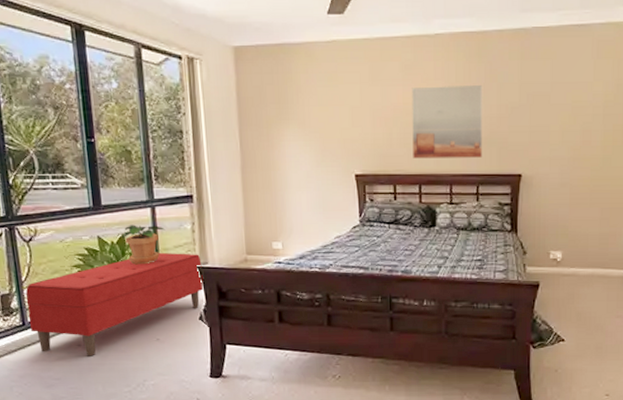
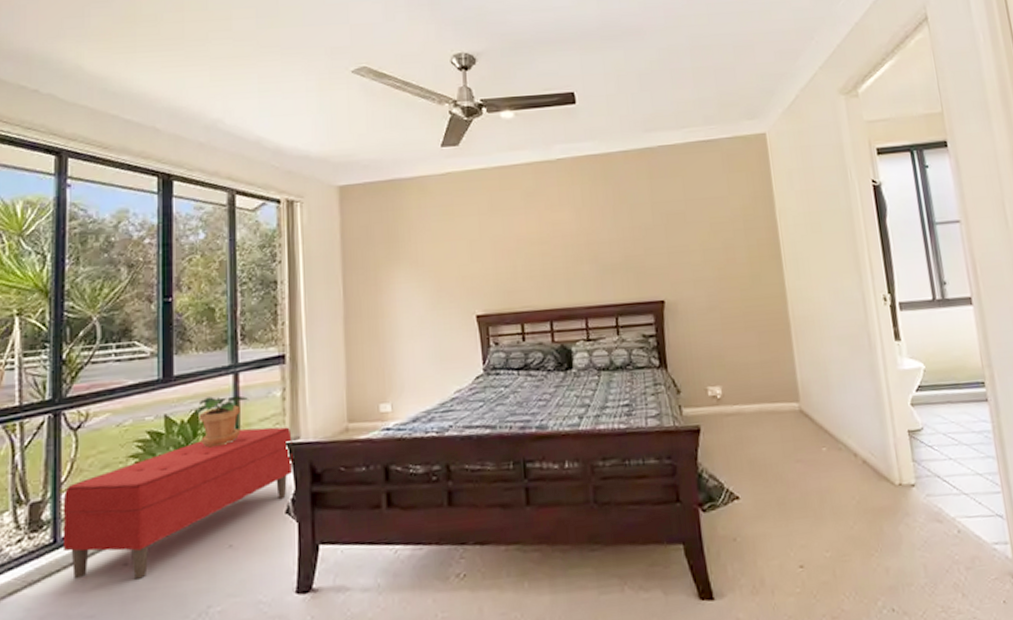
wall art: present [411,85,482,159] -> none [535,208,618,292]

